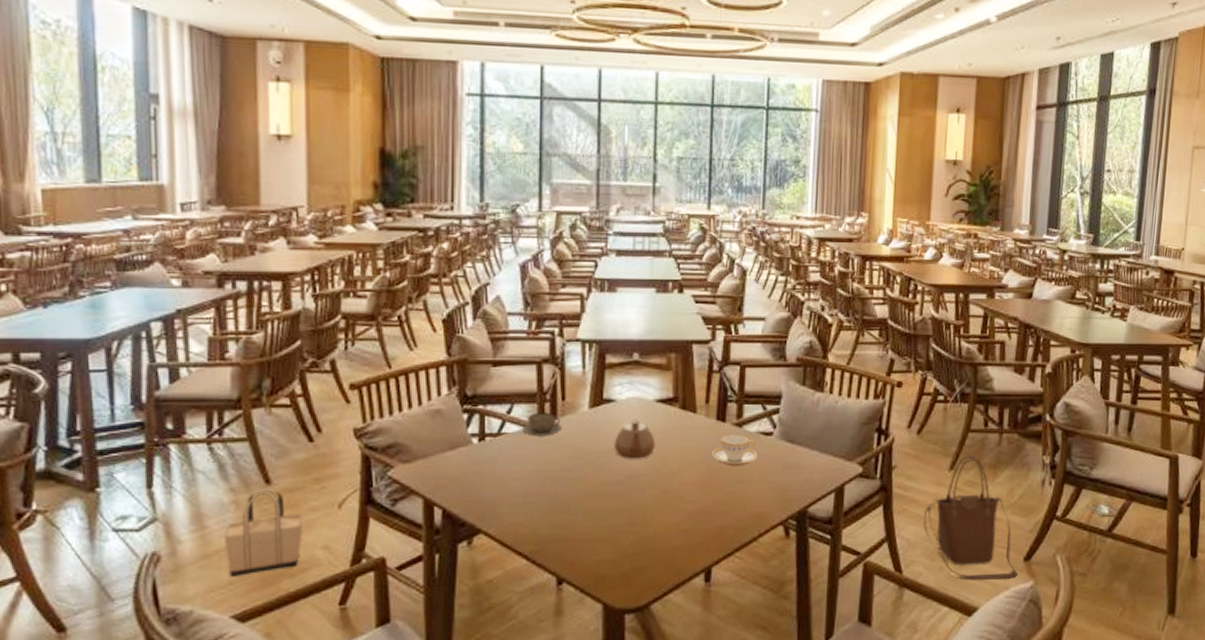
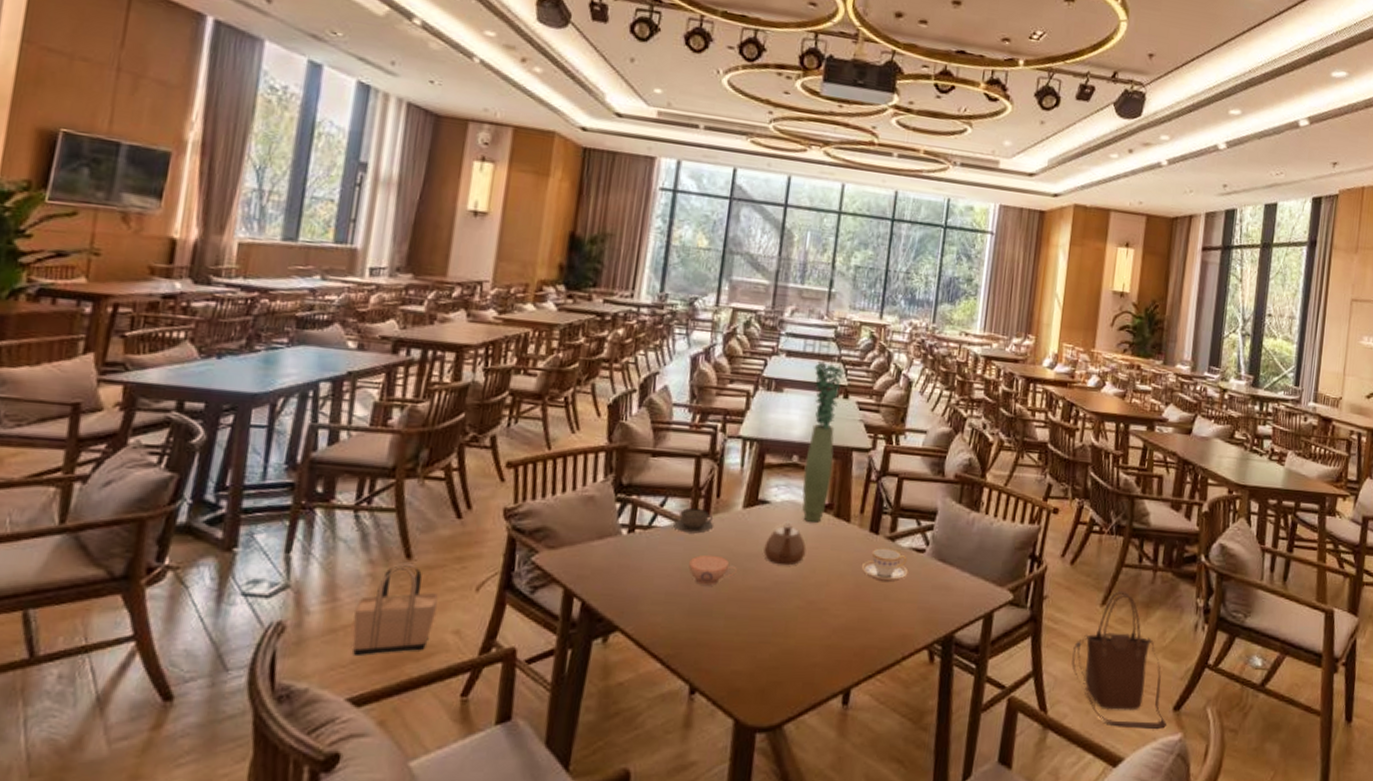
teacup: none [542,455,590,484] -> present [689,554,737,586]
vase: none [645,252,675,416] -> present [801,355,843,522]

